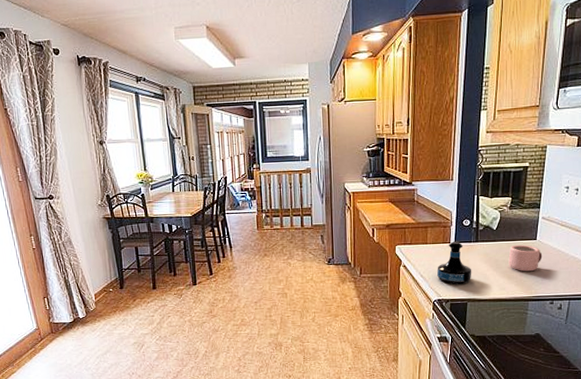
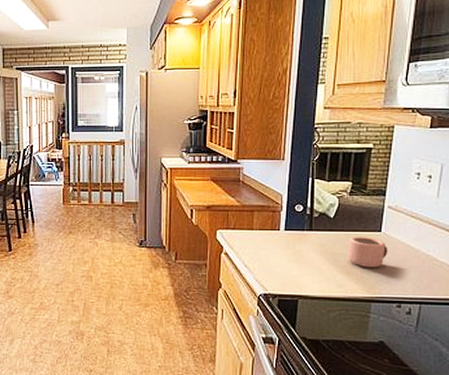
tequila bottle: present [437,241,472,285] -> none [264,228,305,279]

